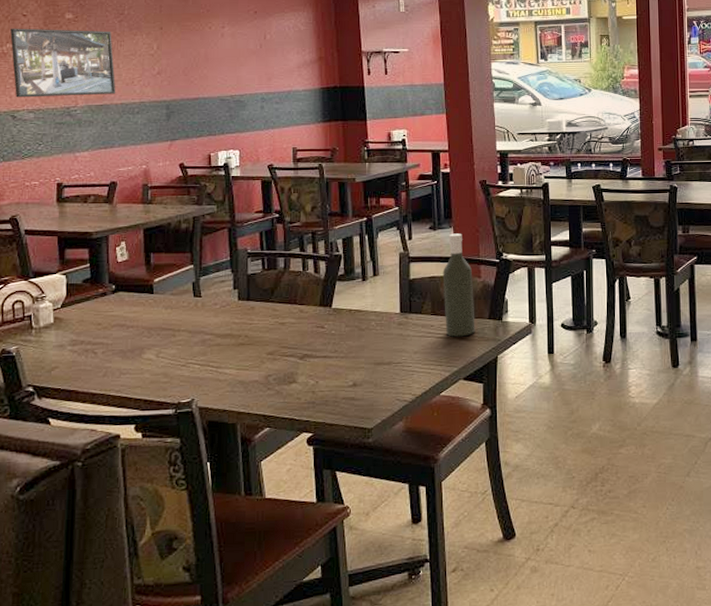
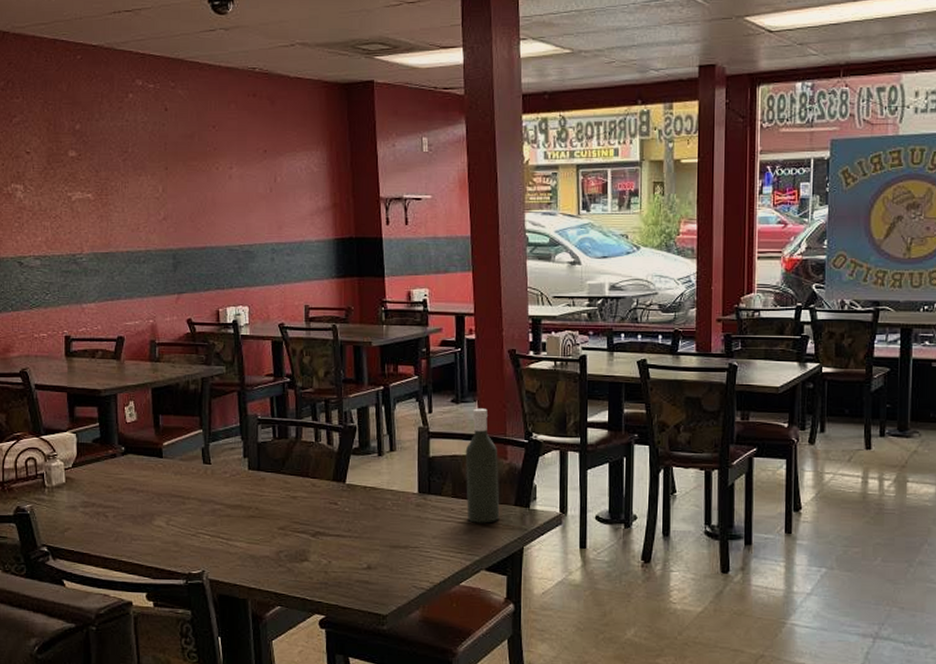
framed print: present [9,28,116,98] -> none [13,167,122,243]

